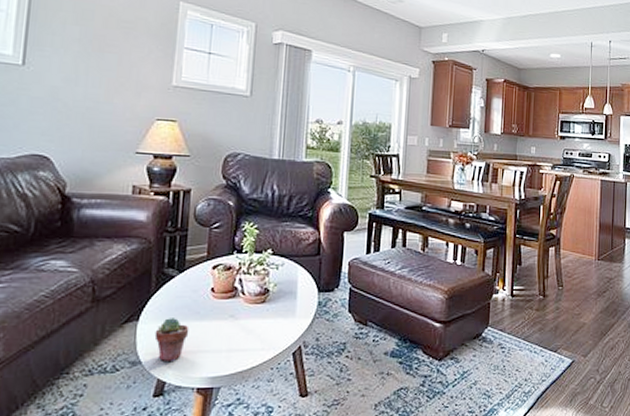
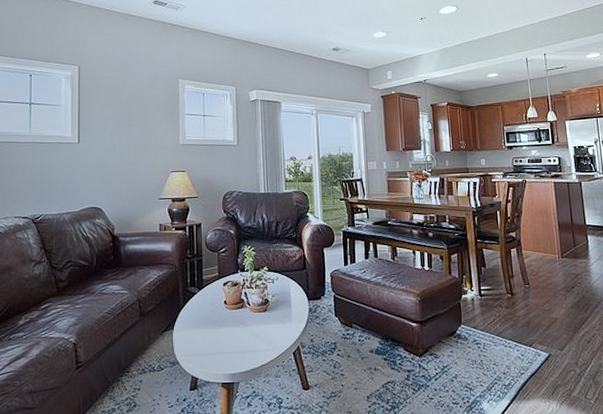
potted succulent: present [154,318,189,361] -> none [186,326,211,361]

